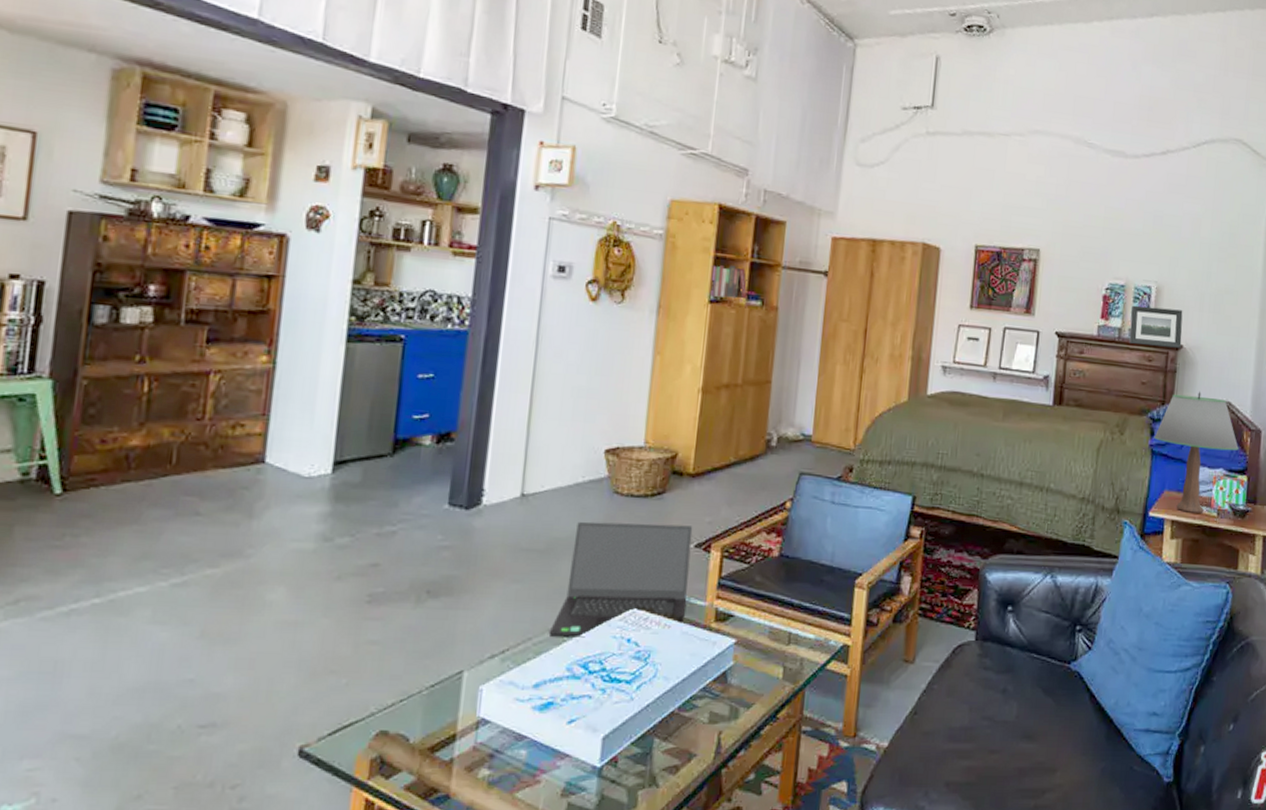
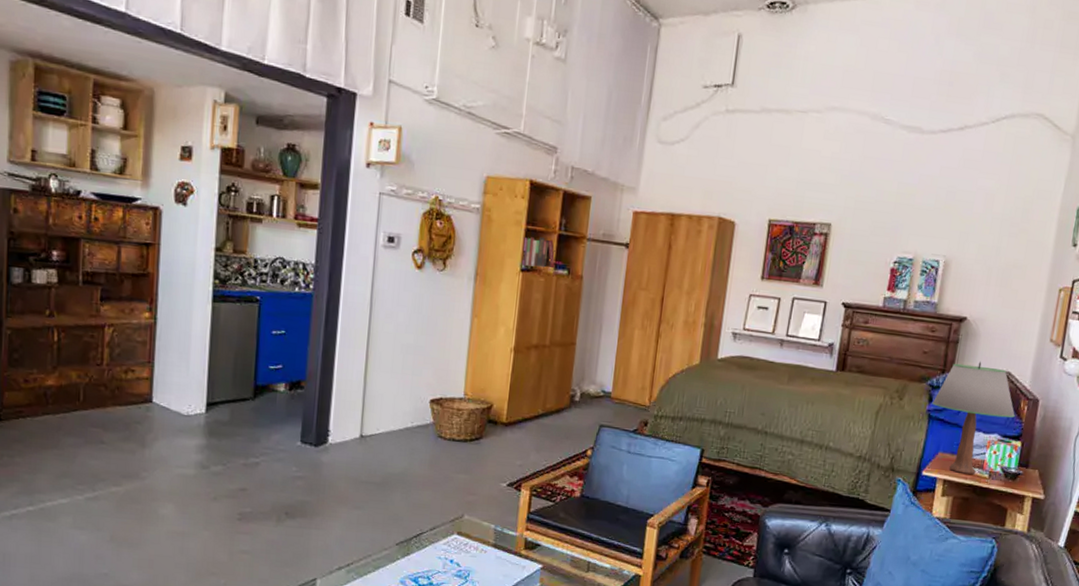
laptop: present [548,521,693,638] -> none [385,460,506,557]
picture frame: present [1129,305,1183,349] -> none [913,278,970,321]

